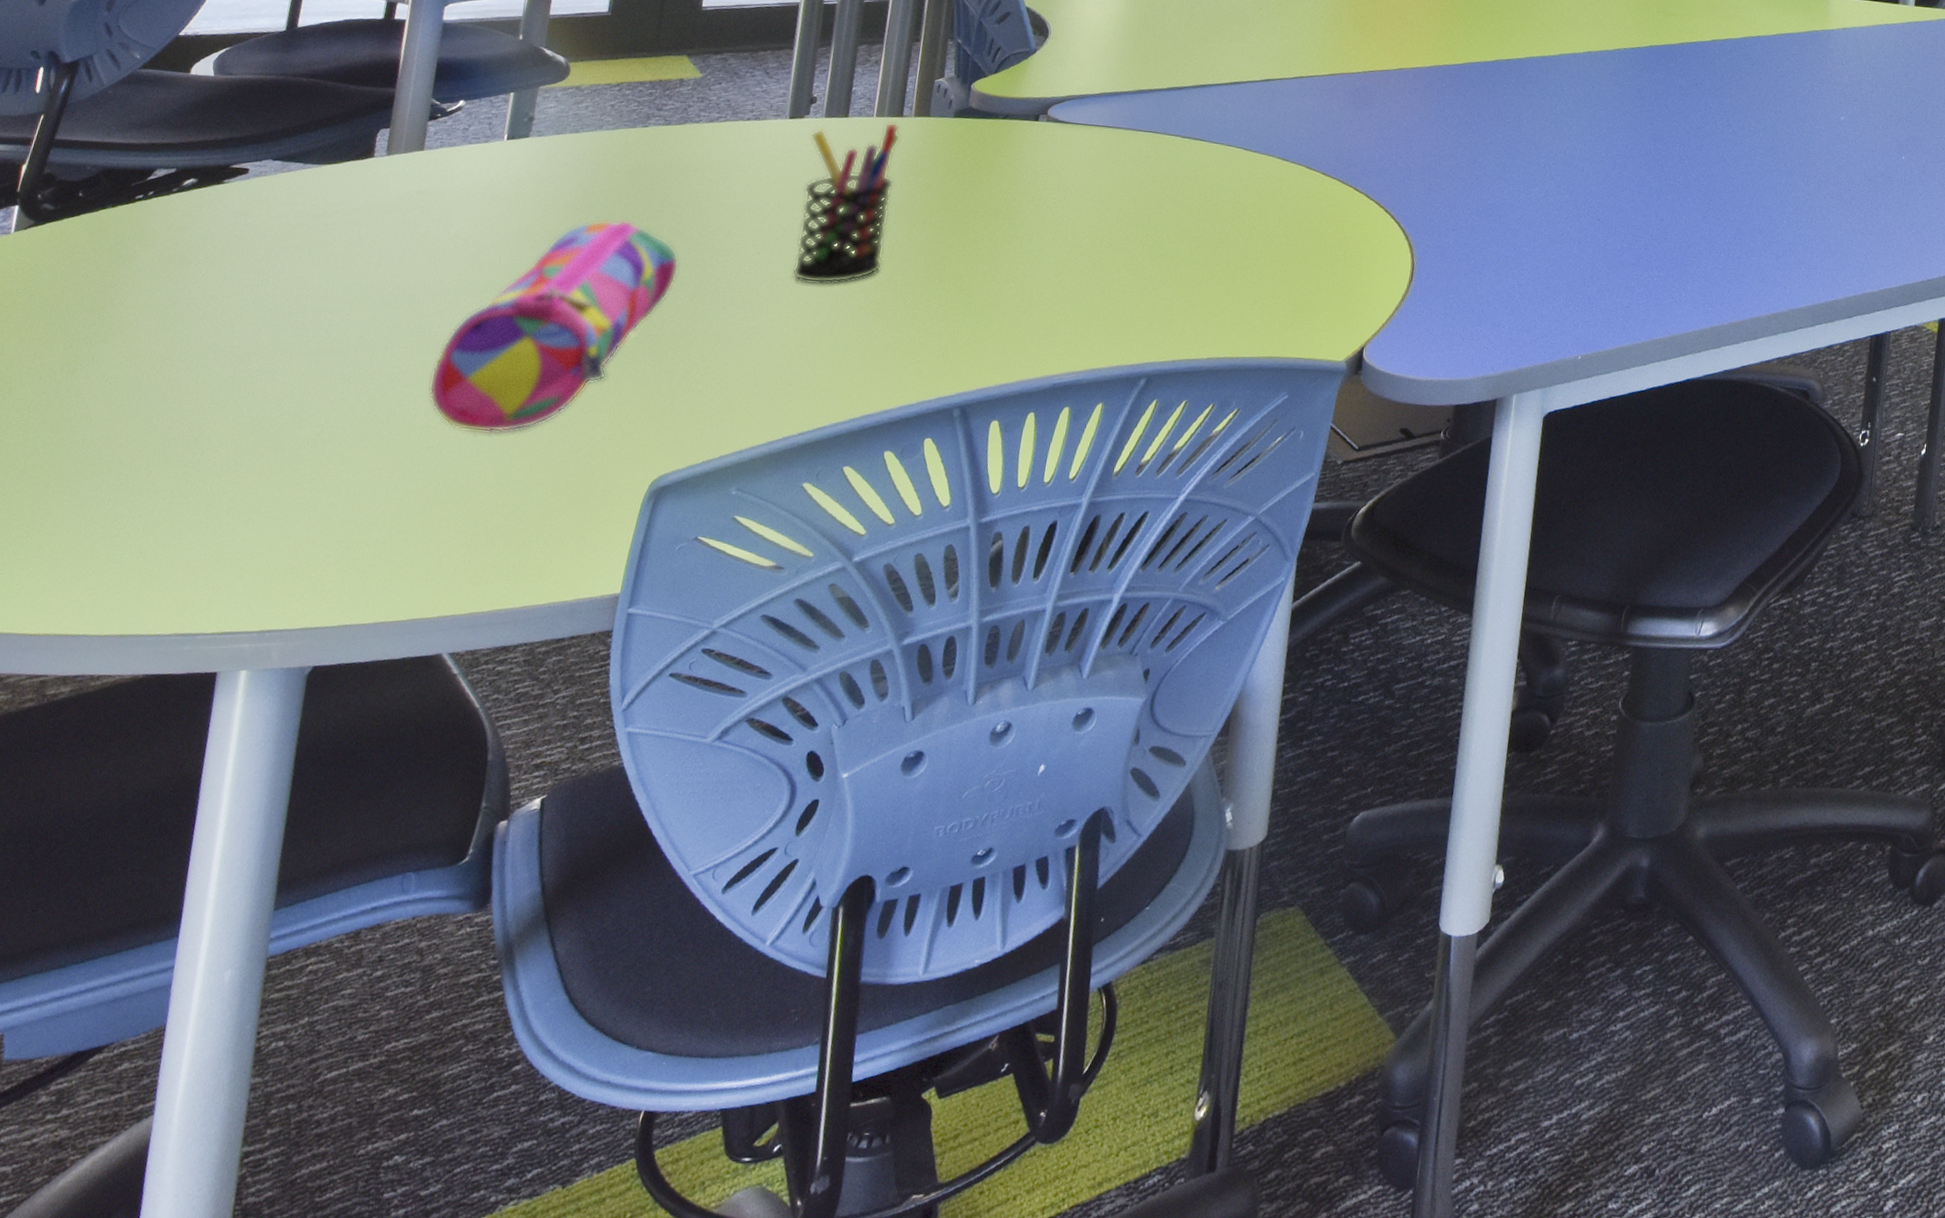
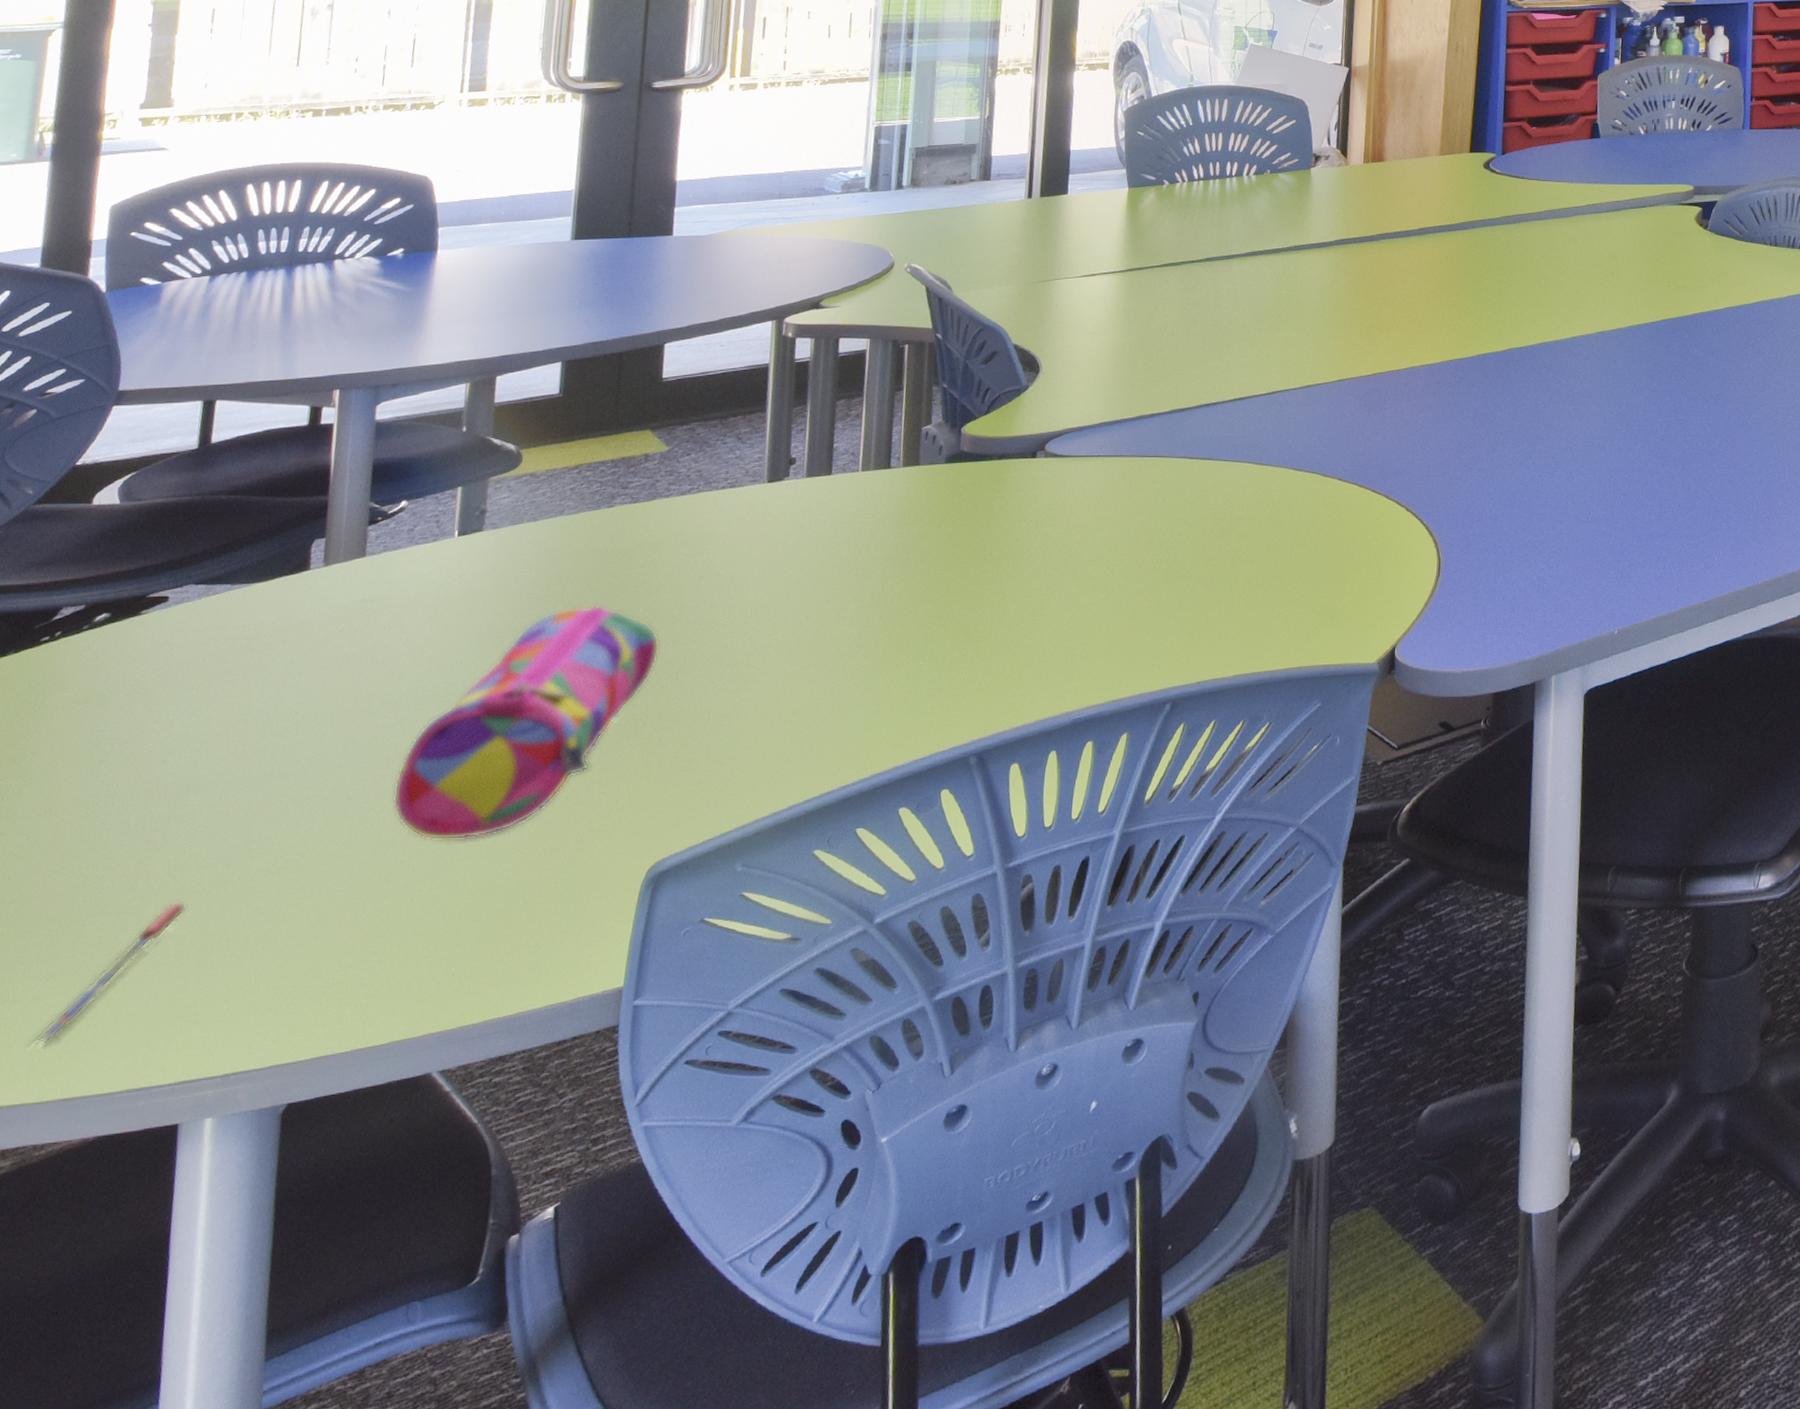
pen: none [94,459,241,582] -> present [28,901,187,1047]
pen holder: present [792,122,901,284] -> none [784,475,890,647]

